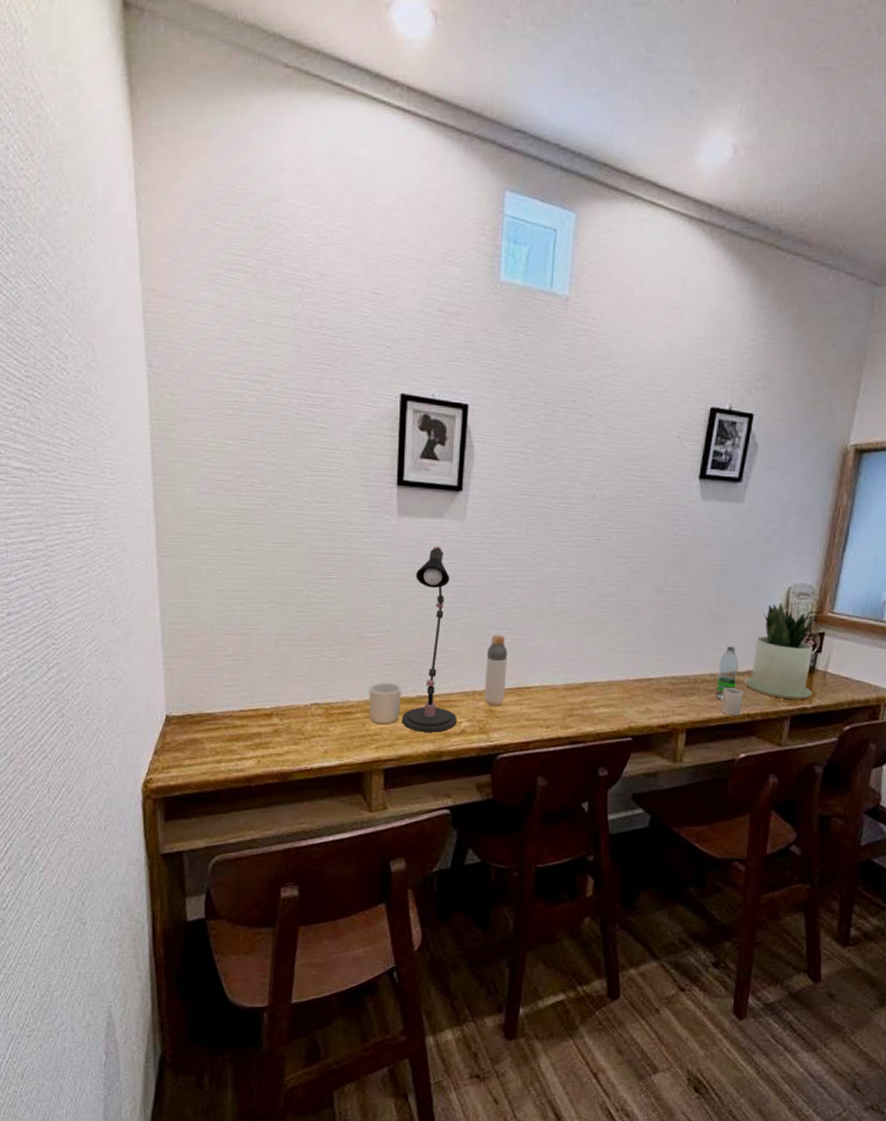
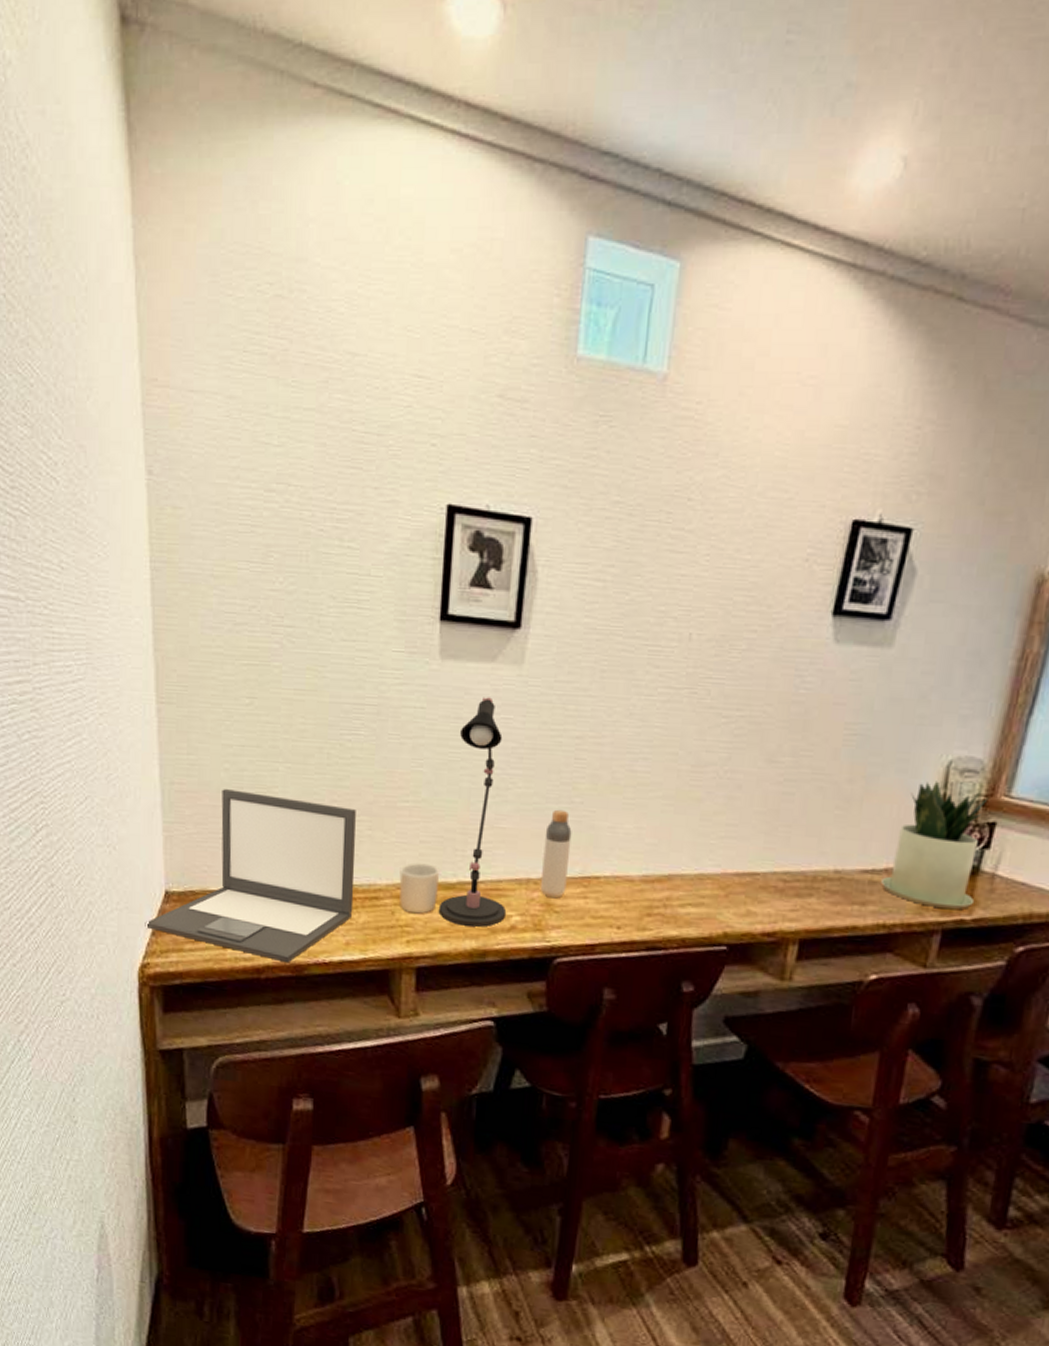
laptop: none [148,626,331,772] -> present [145,788,356,963]
bottle: present [715,647,739,700] -> none [840,836,874,905]
mug: present [720,688,744,717] -> none [846,889,880,927]

